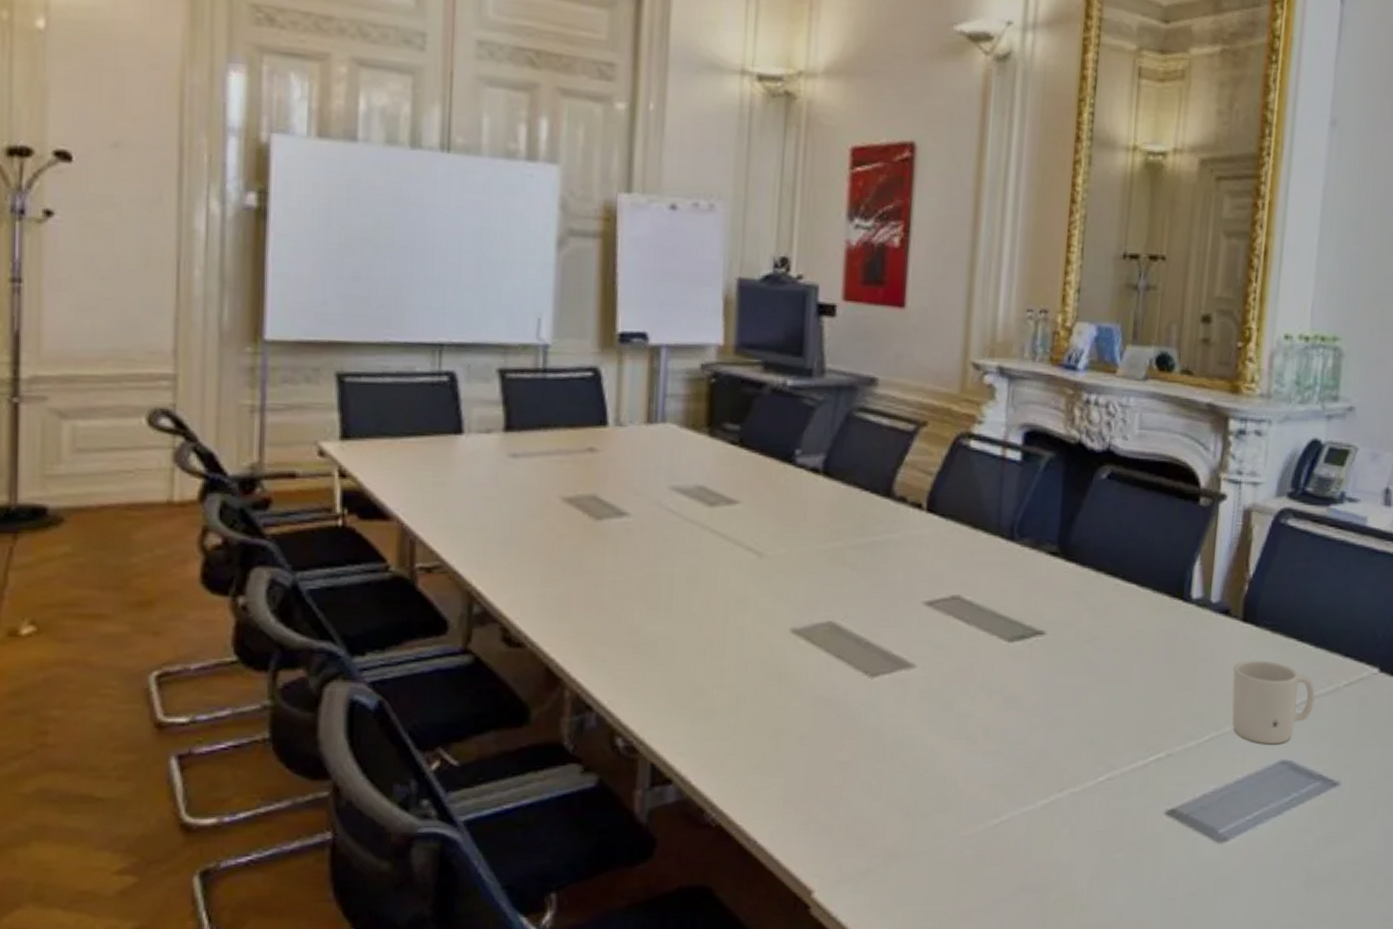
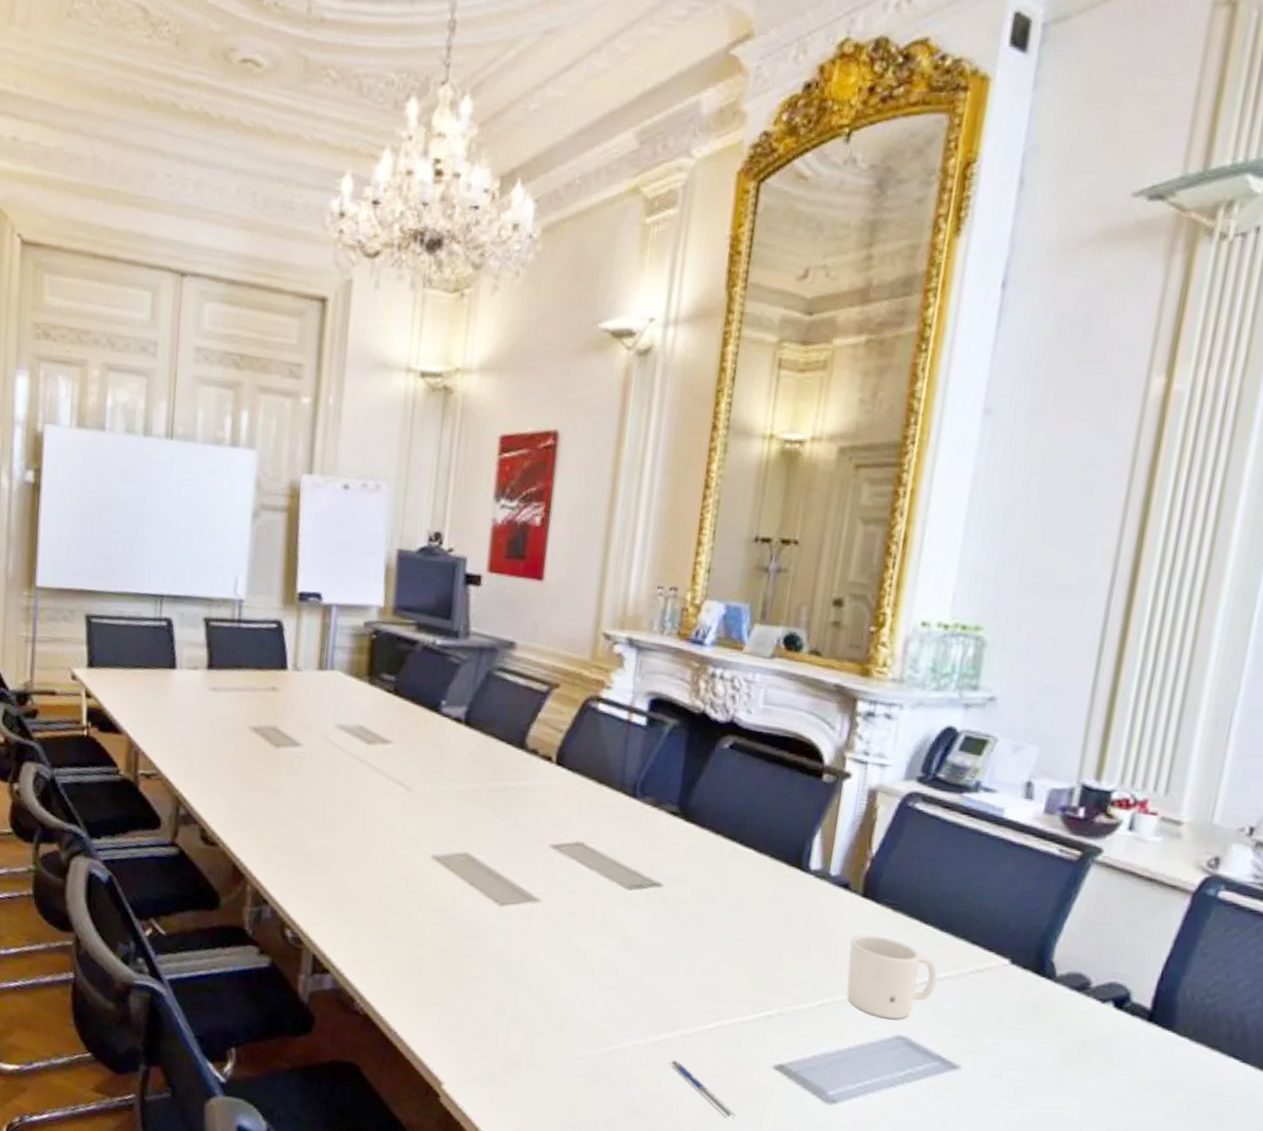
pen: none [1061,822,1131,877] -> present [670,1060,737,1120]

